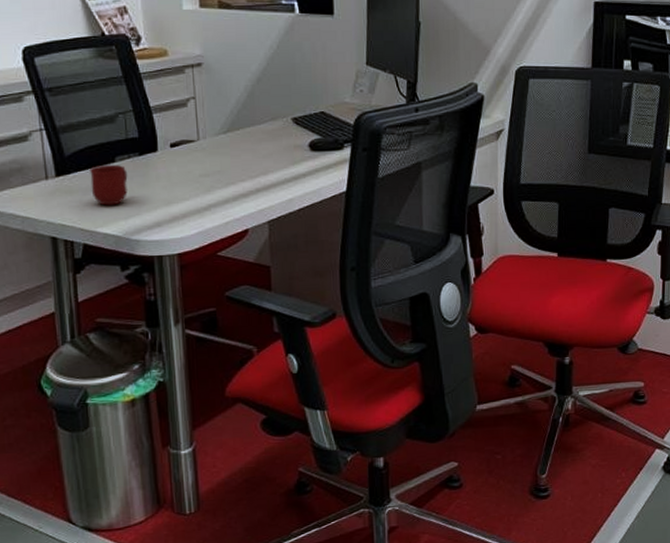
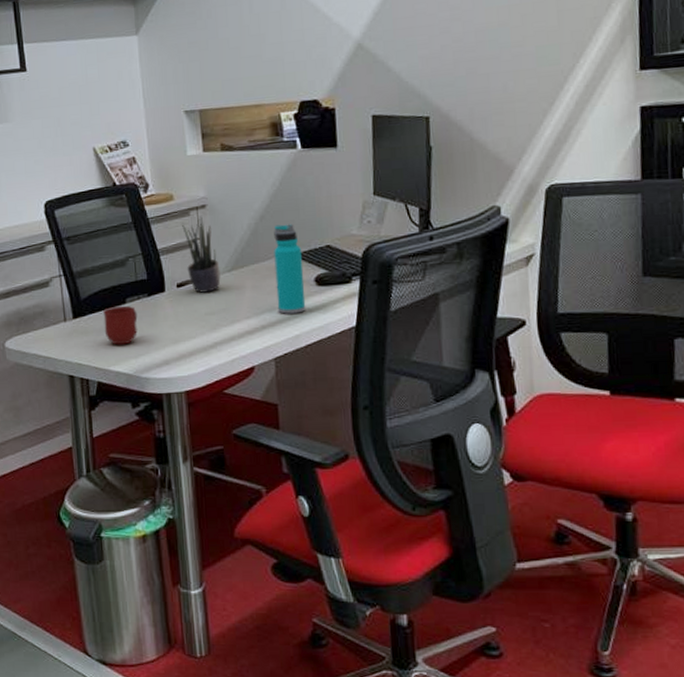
potted plant: none [176,73,216,155] -> present [182,215,221,294]
water bottle: none [270,88,300,178] -> present [274,224,306,314]

